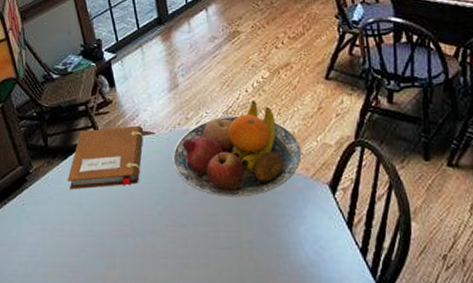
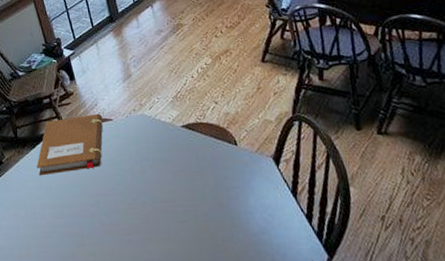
fruit bowl: present [172,100,302,197] -> none [130,84,247,175]

